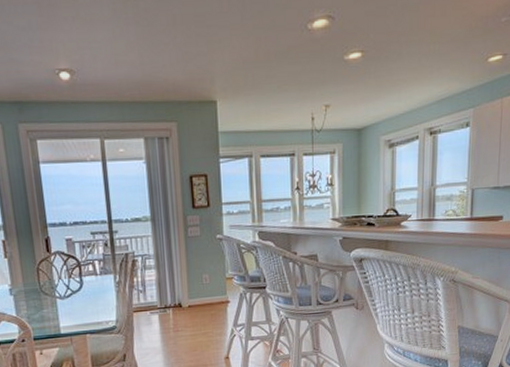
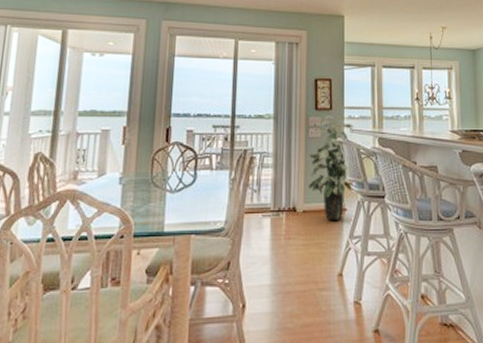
indoor plant: none [190,213,236,312] -> present [307,116,354,220]

